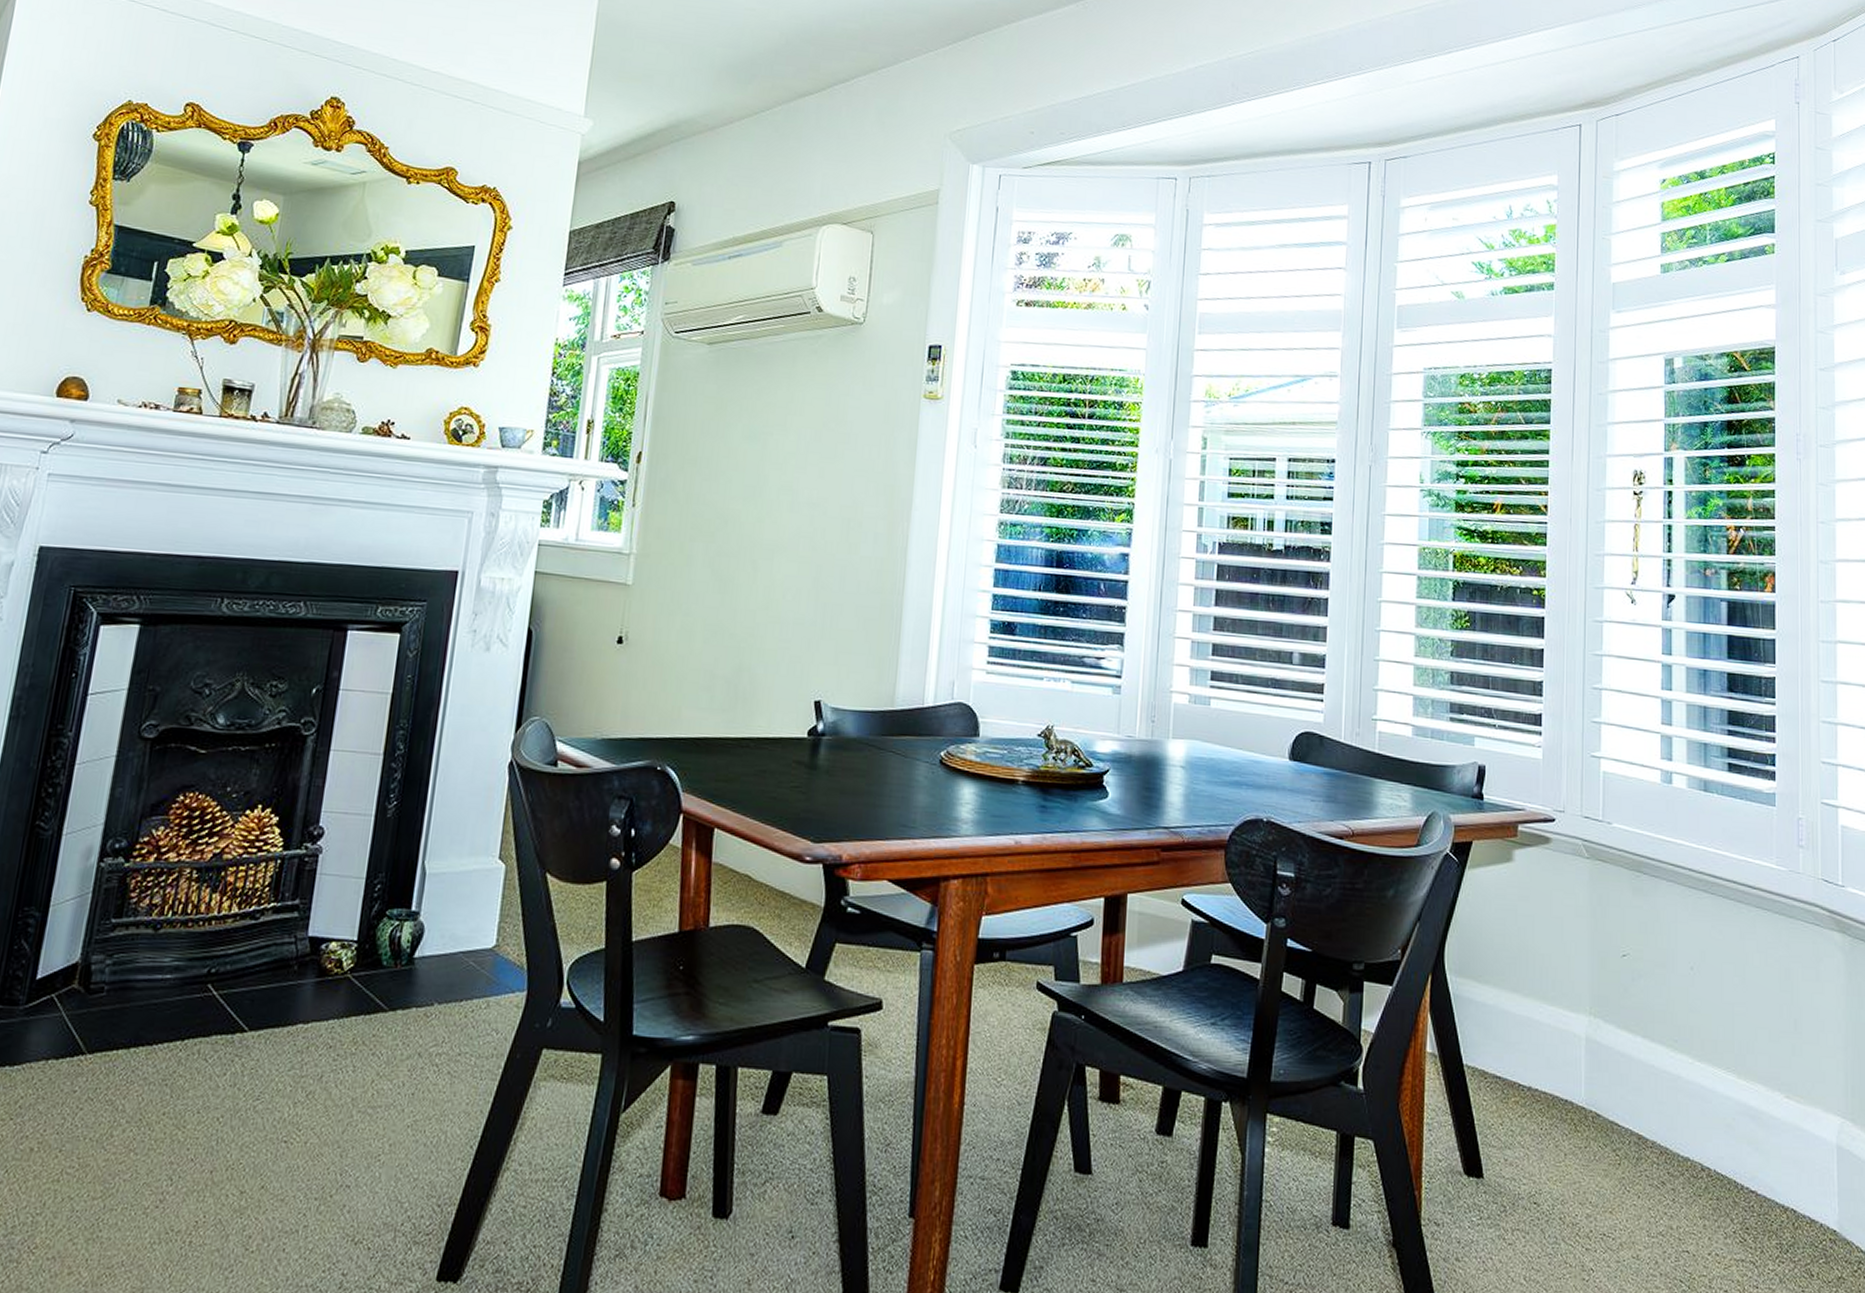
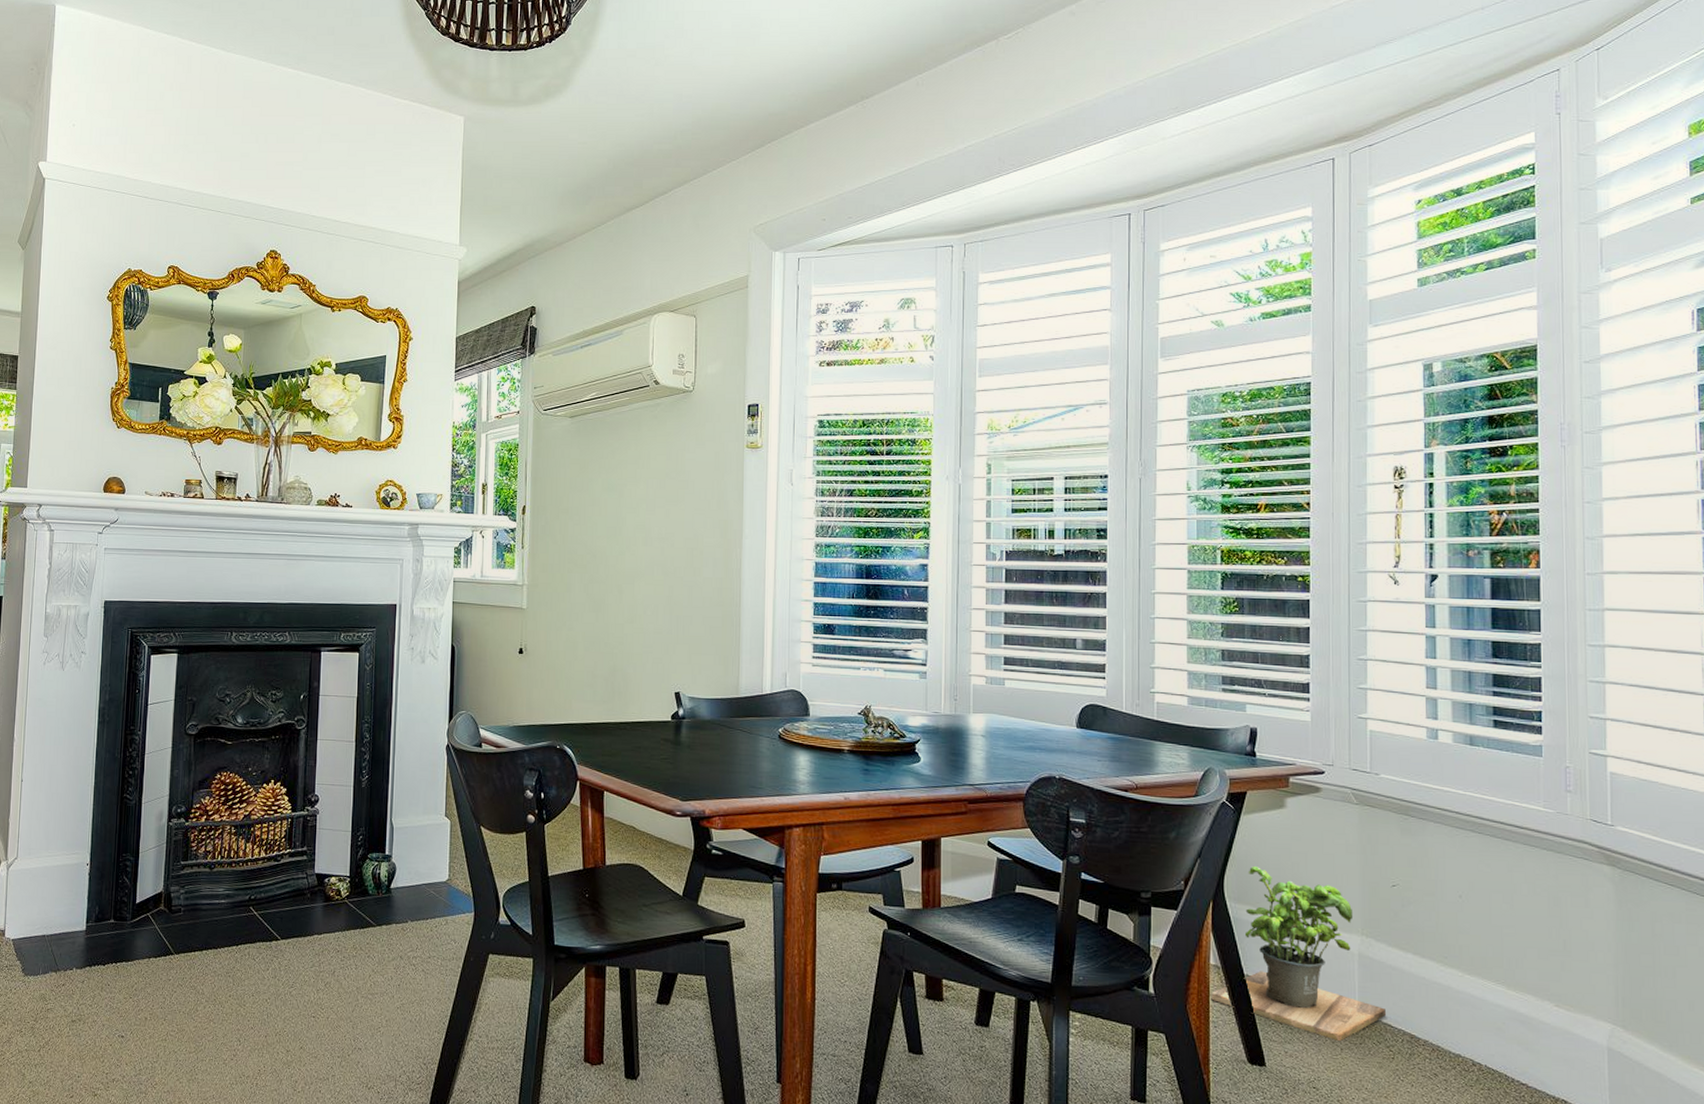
potted plant: none [1426,931,1613,1146] -> present [1211,865,1386,1042]

